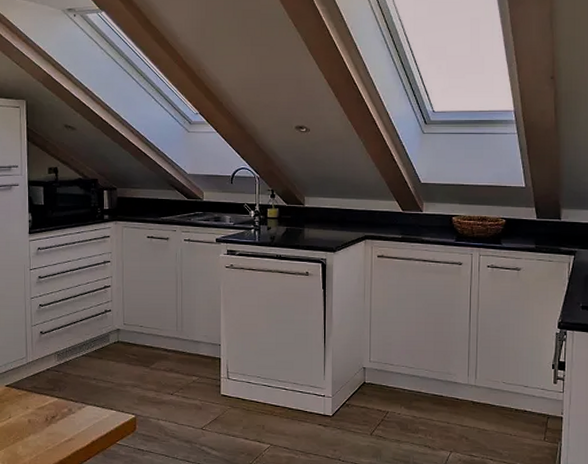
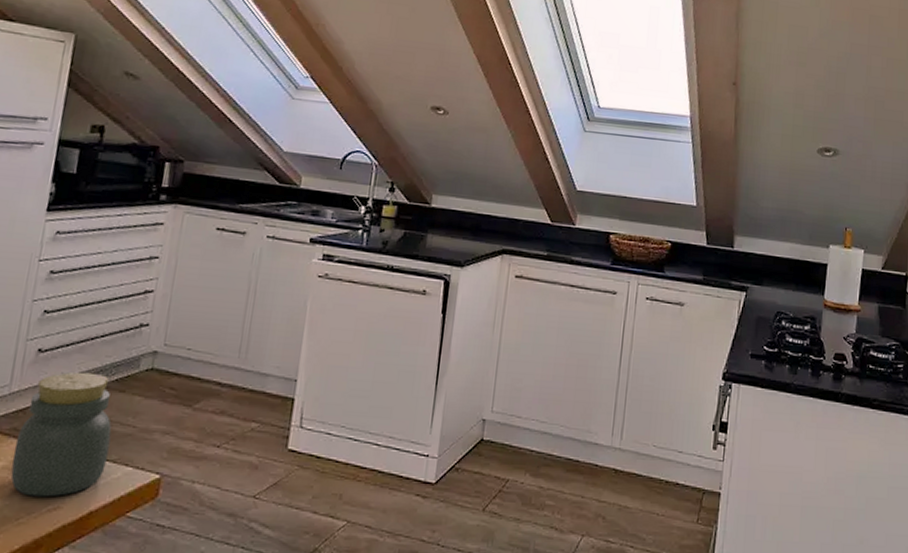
jar: none [36,346,98,432] -> present [10,372,112,497]

